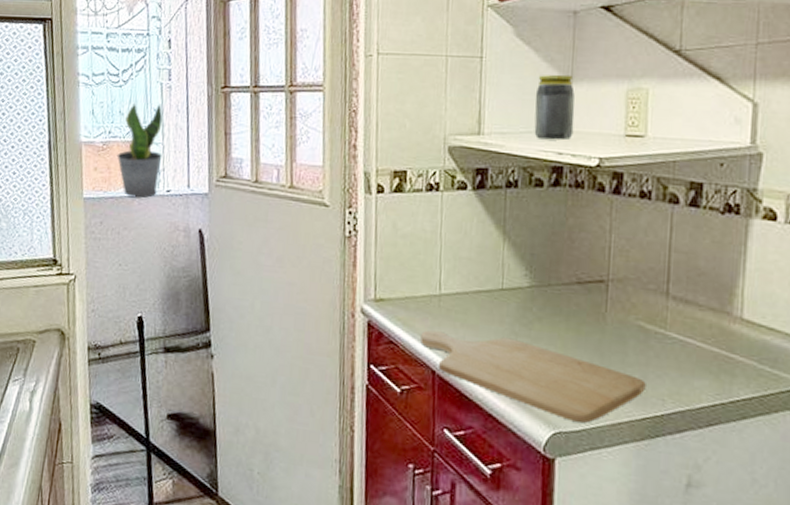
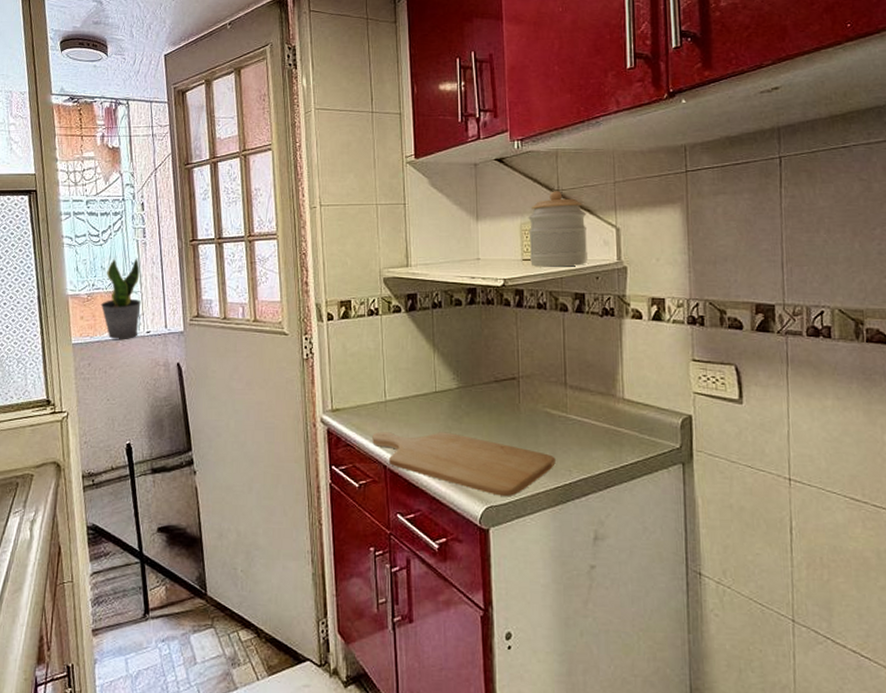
jar: present [534,74,575,141] -> none [449,214,482,267]
jar: none [634,50,715,148] -> present [528,191,589,267]

